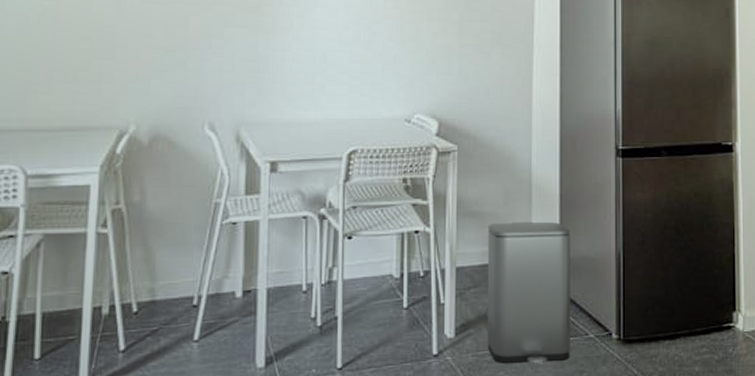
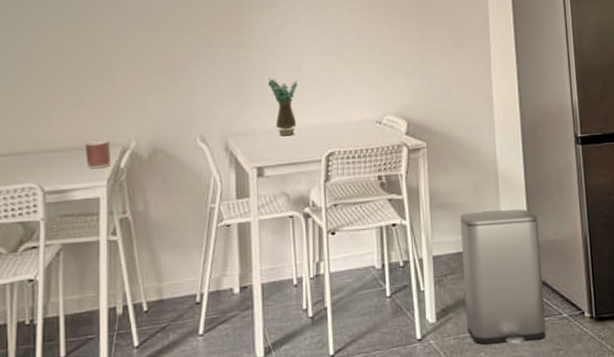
mug: none [77,122,106,153] -> present [86,140,110,169]
vase: none [288,64,322,130] -> present [267,77,298,137]

